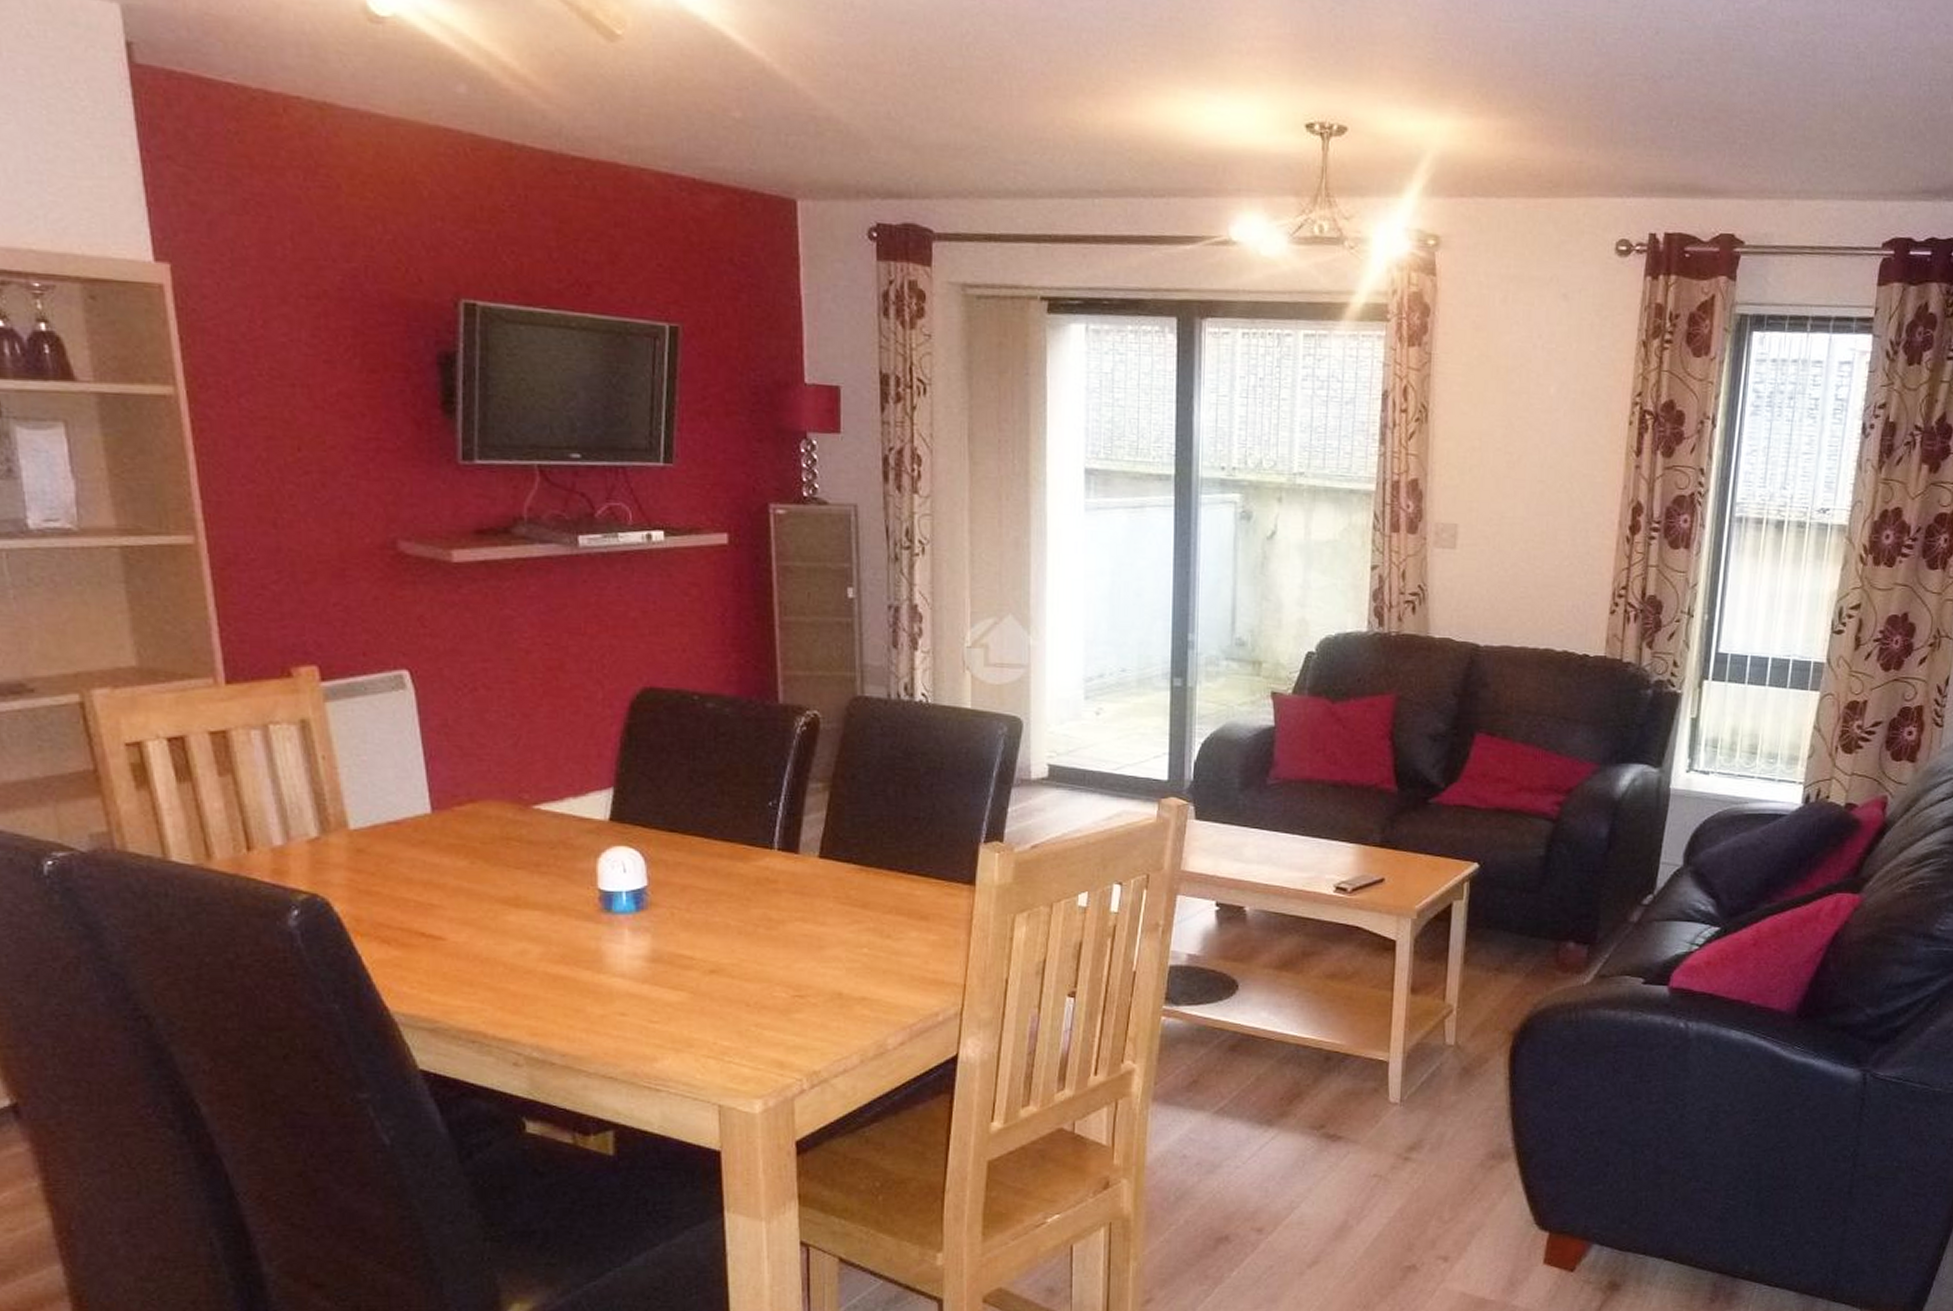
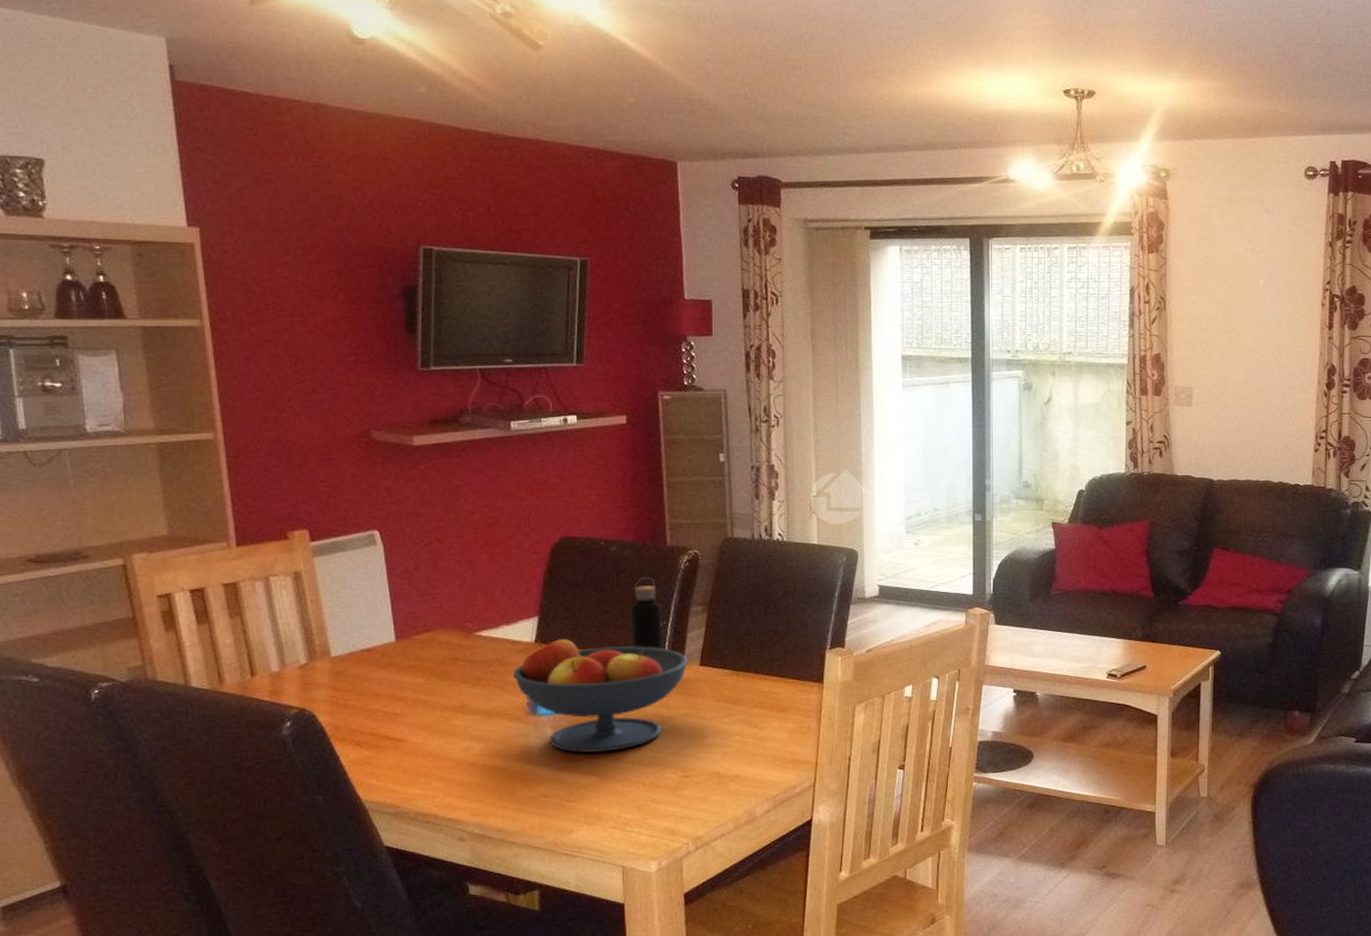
fruit bowl: none [582,818,804,963] -> present [513,639,688,753]
water bottle: none [733,743,773,836] -> present [631,577,664,650]

